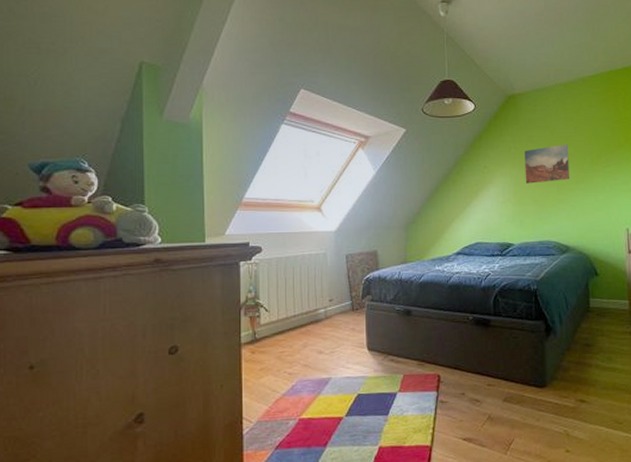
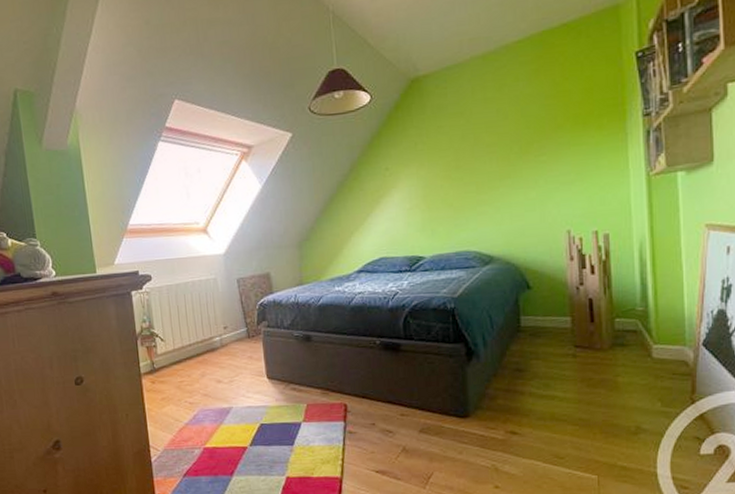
wall art: present [525,144,569,184] -> none [434,132,492,185]

